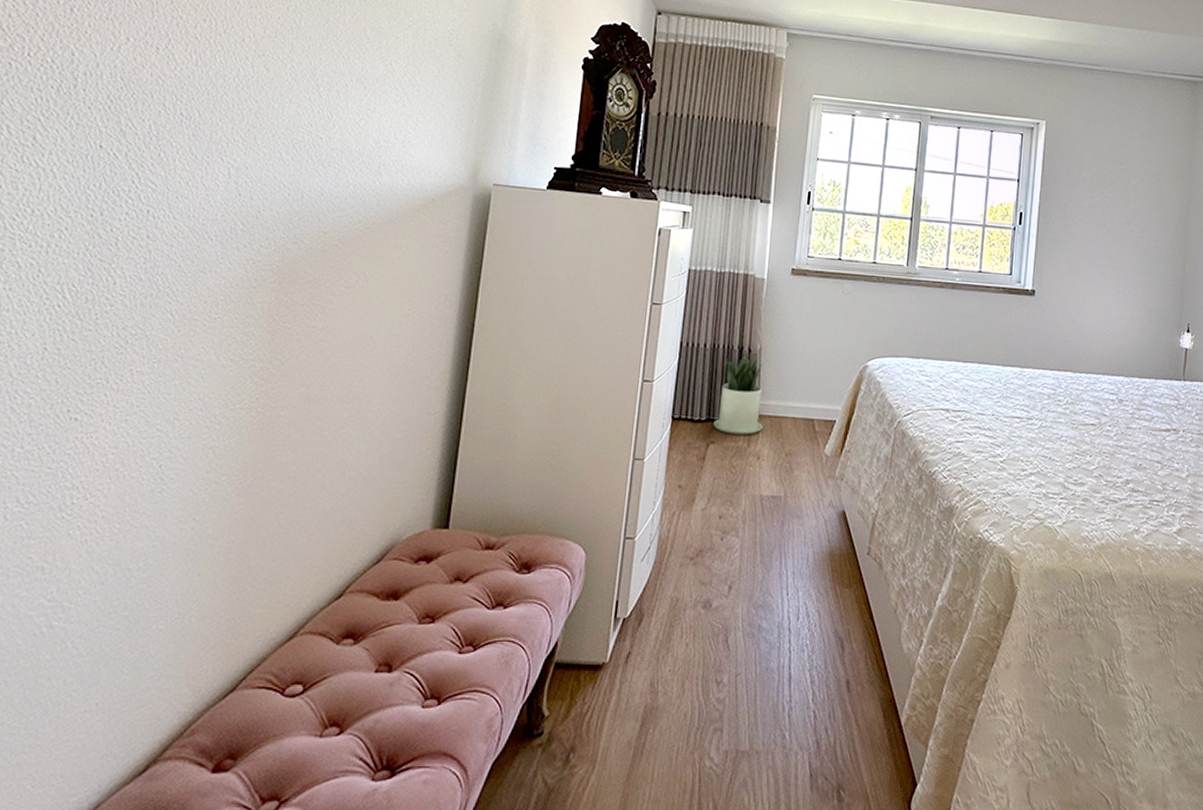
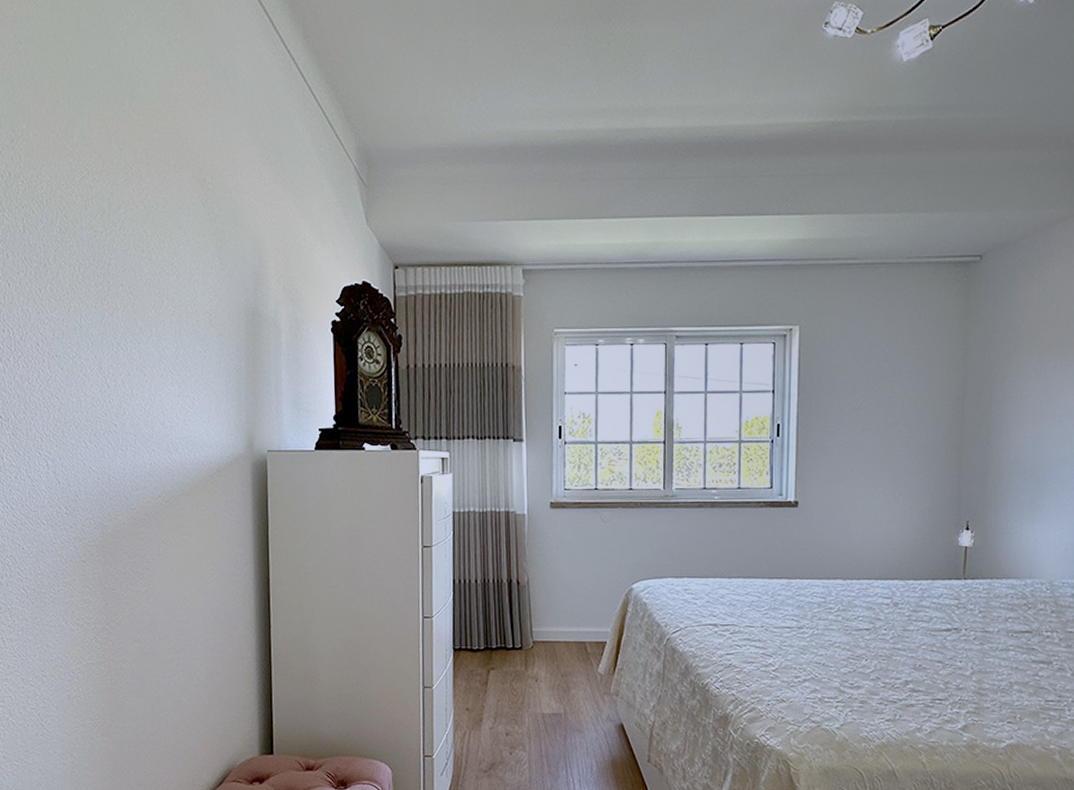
planter: present [713,354,763,435] -> none [491,587,537,660]

